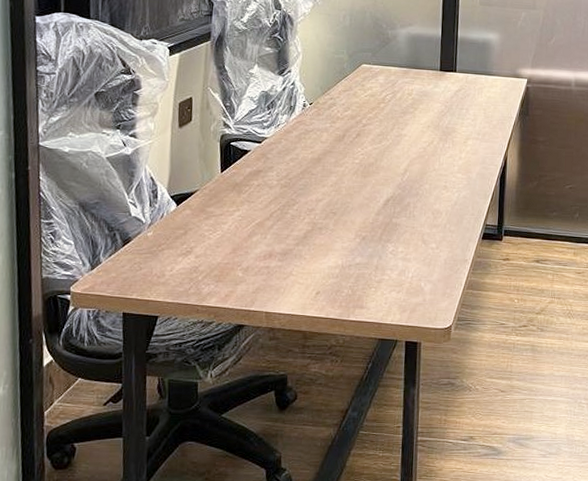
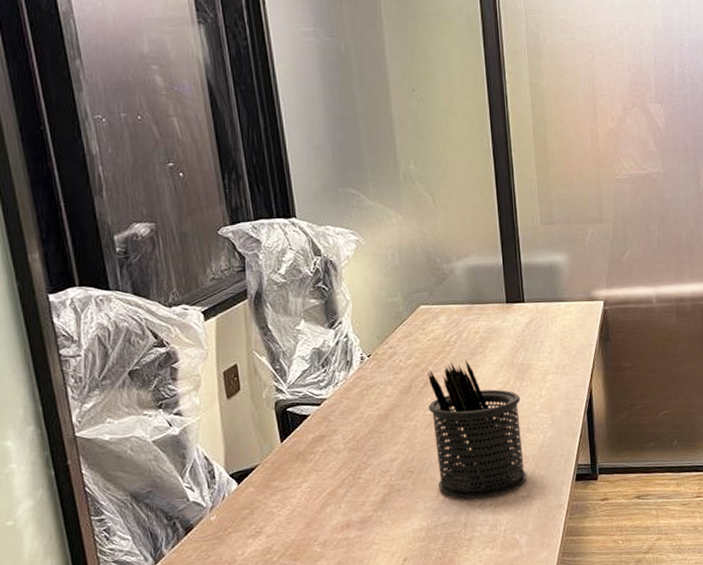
pen holder: none [356,117,442,245] -> present [428,360,527,499]

